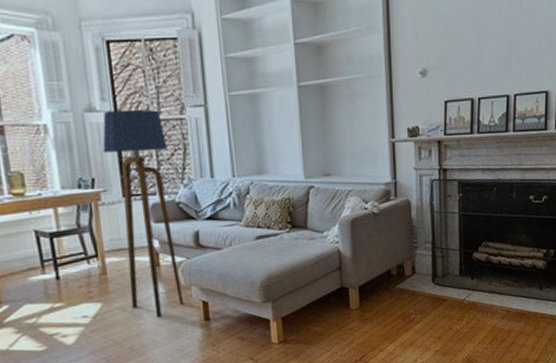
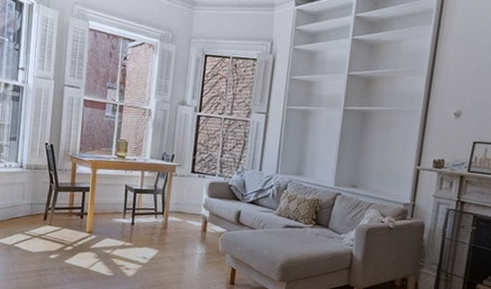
floor lamp: present [102,109,184,318] -> none [179,106,232,272]

